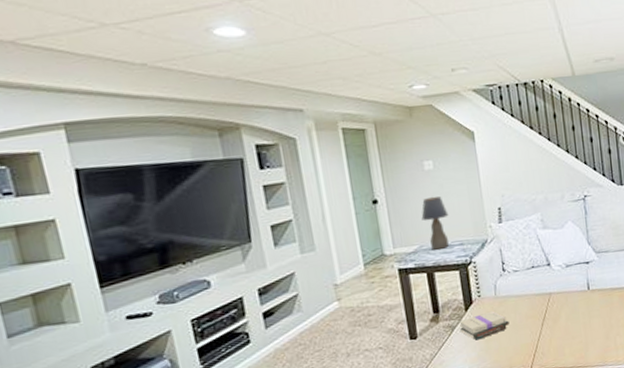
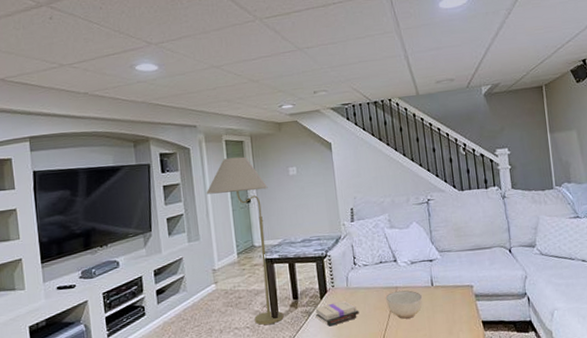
floor lamp: none [320,148,423,344] -> present [206,156,284,325]
table lamp: present [421,196,450,251] -> none [285,197,308,244]
bowl: none [538,296,578,327] -> present [385,290,422,319]

